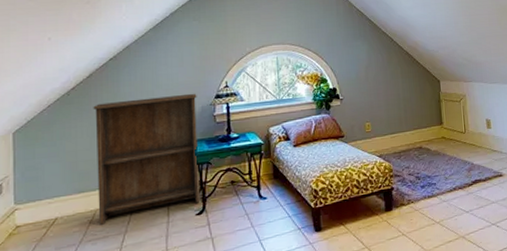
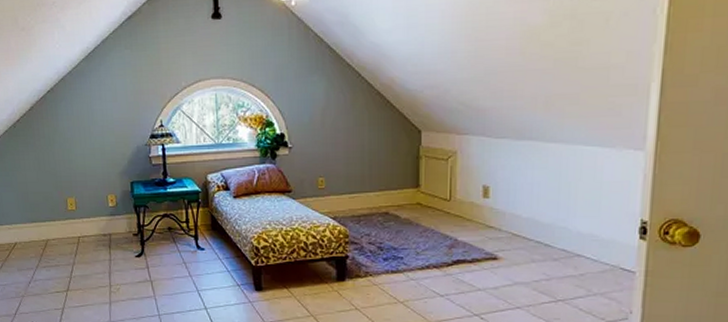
bookshelf: present [93,93,201,225] -> none [37,131,140,254]

